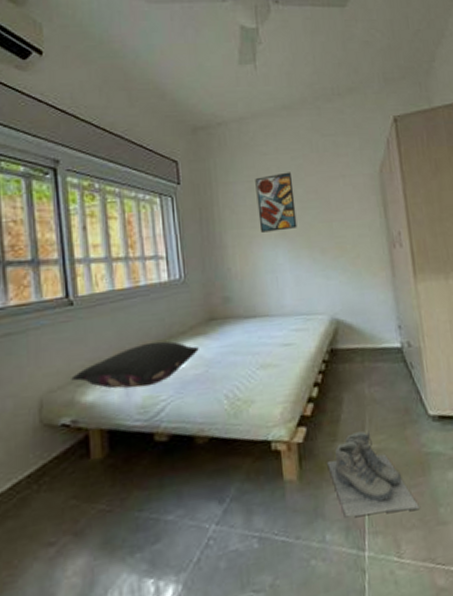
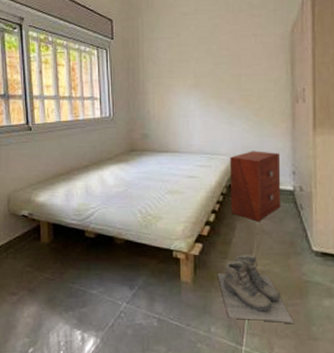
pillow: present [71,341,199,389] -> none [29,163,121,196]
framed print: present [255,172,298,232] -> none [175,30,209,82]
nightstand: none [329,305,391,390] -> present [230,151,281,222]

